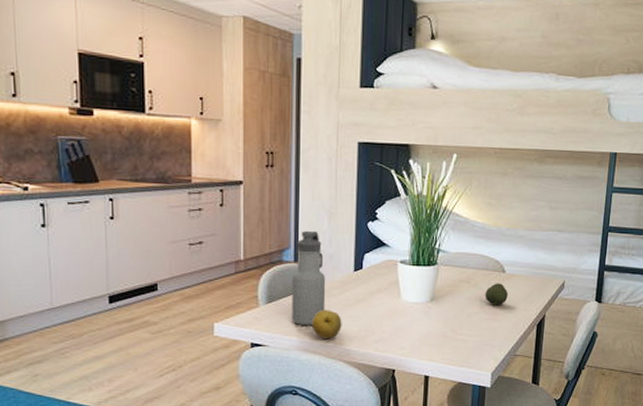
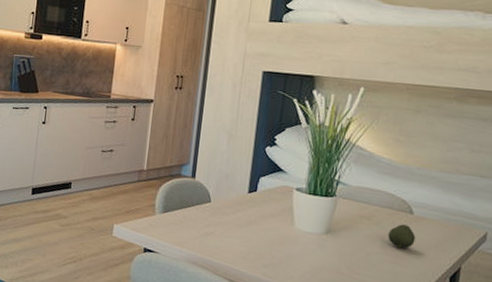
water bottle: present [292,230,326,326] -> none [183,148,220,241]
fruit: present [312,310,342,339] -> none [202,226,232,257]

